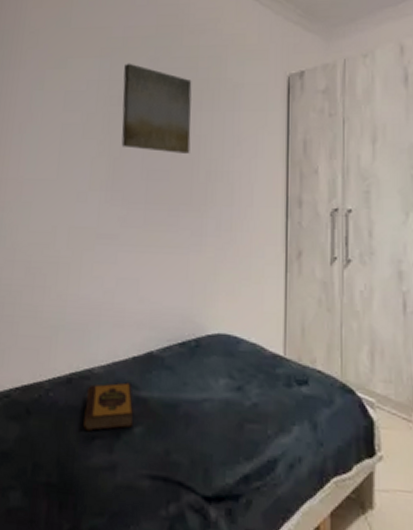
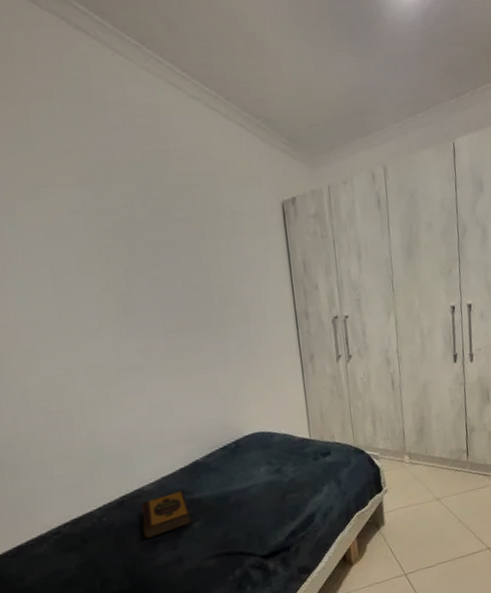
wall art: present [121,63,192,154] -> none [112,191,201,282]

